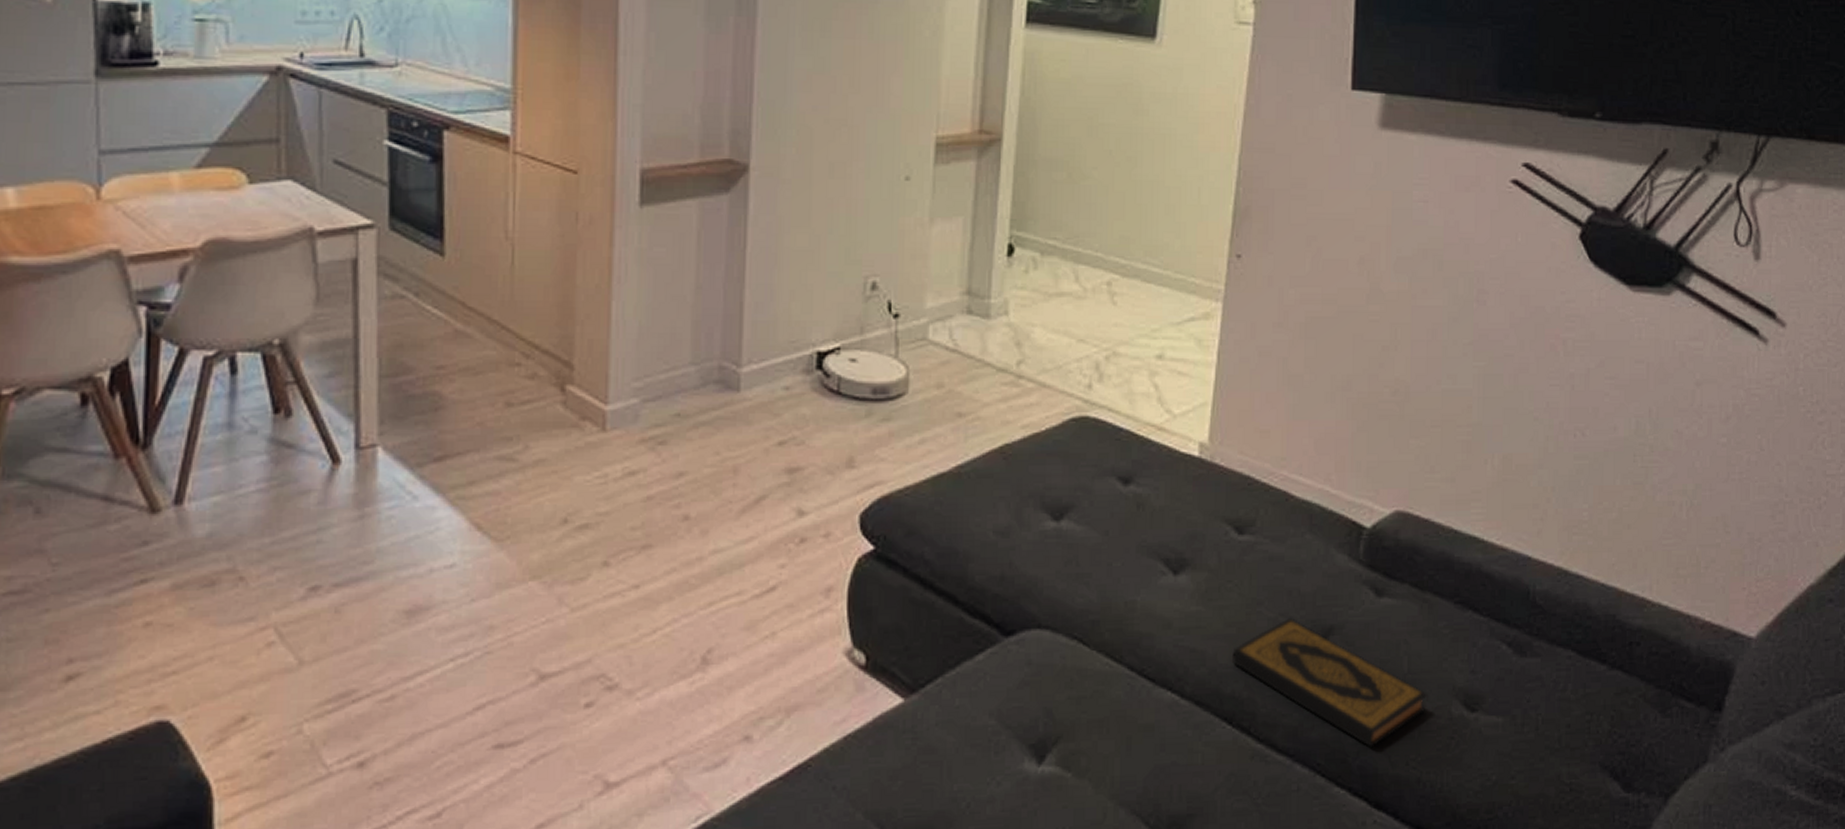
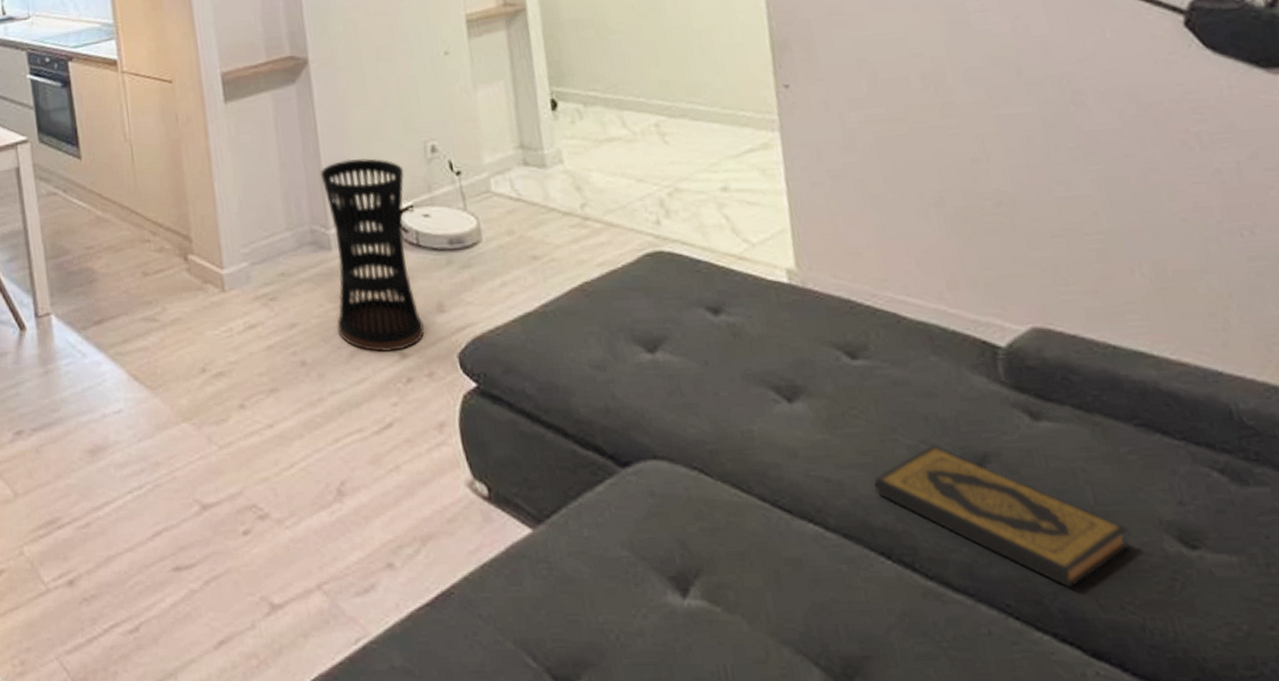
umbrella stand: none [732,288,837,509] -> present [320,158,425,353]

